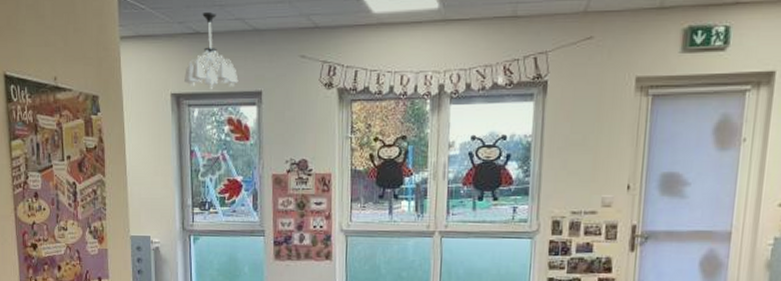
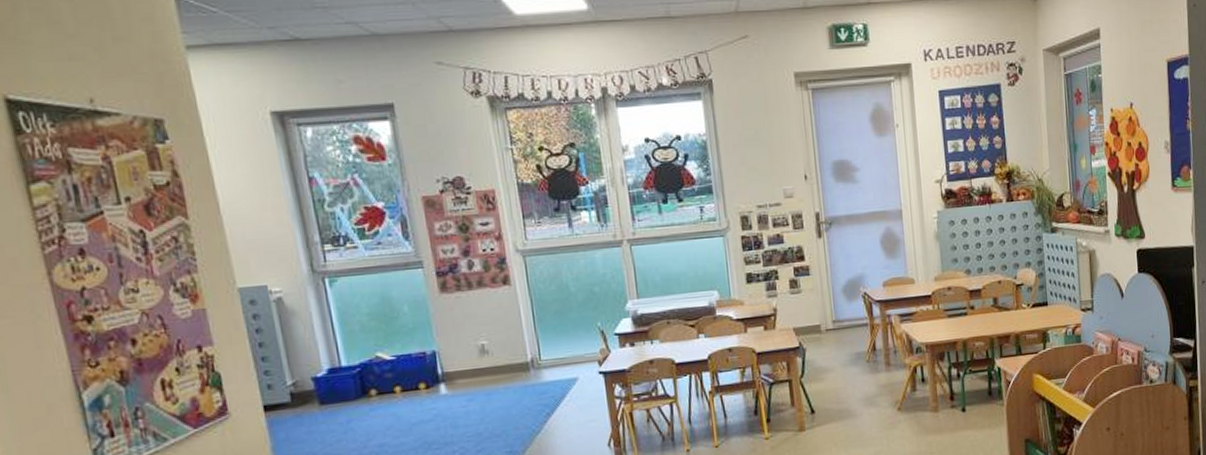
chandelier: present [184,12,239,90] -> none [286,15,361,105]

